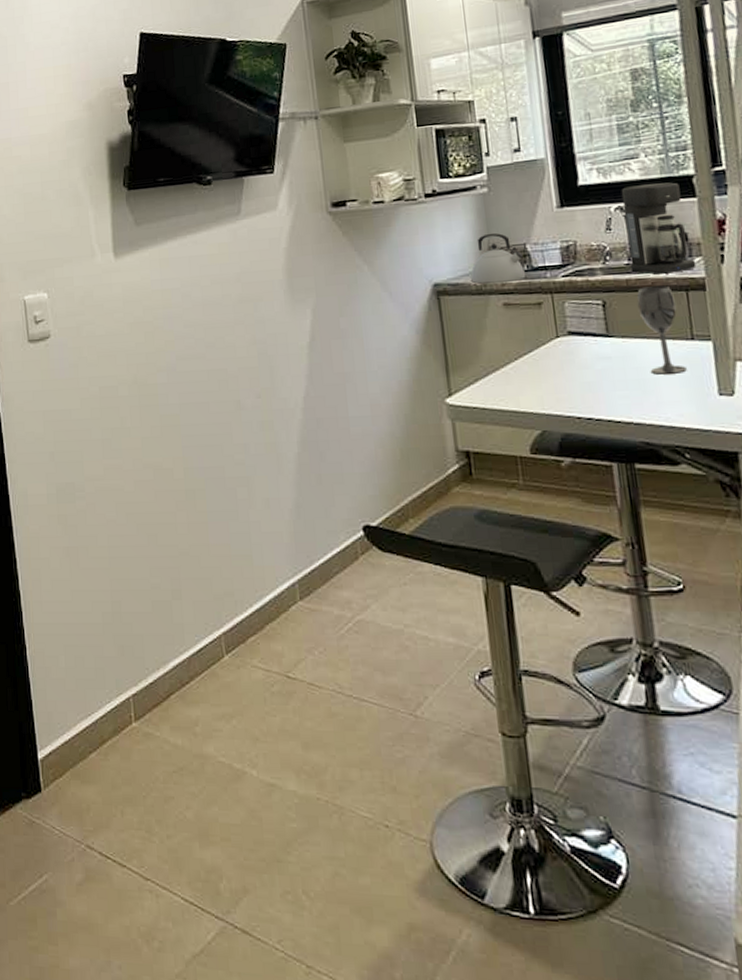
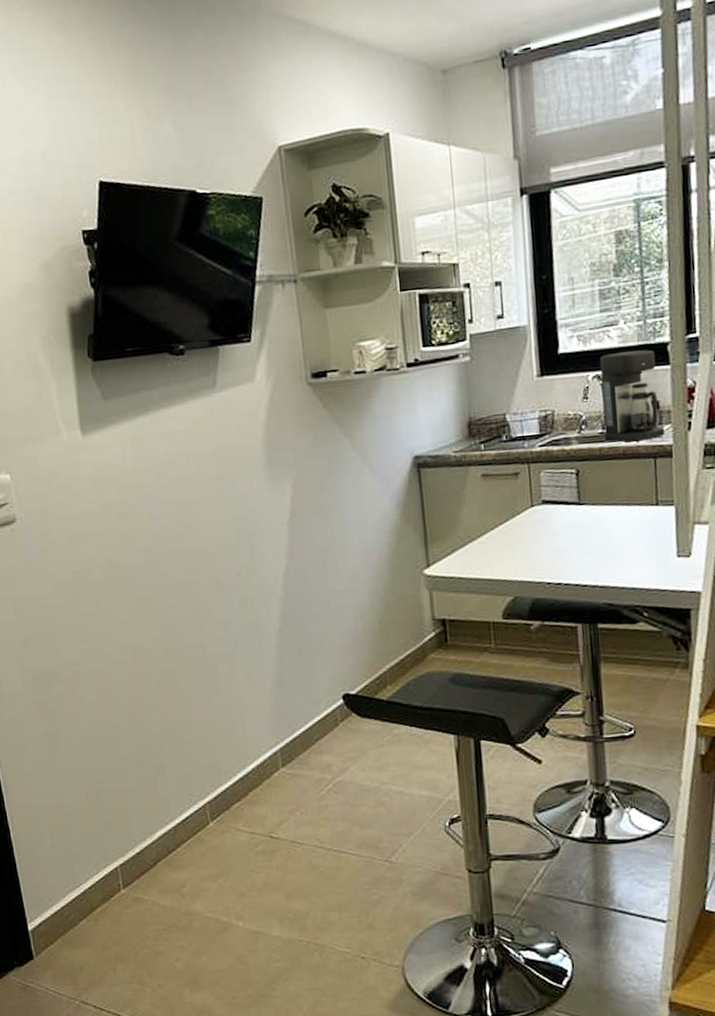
kettle: present [470,233,527,285] -> none [451,403,505,456]
wine glass: present [637,285,687,375] -> none [608,453,650,540]

